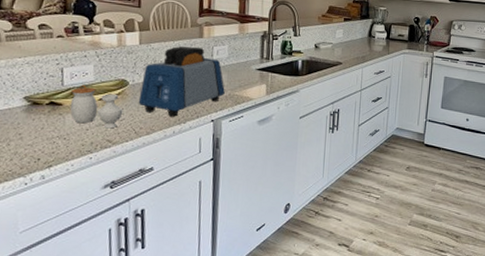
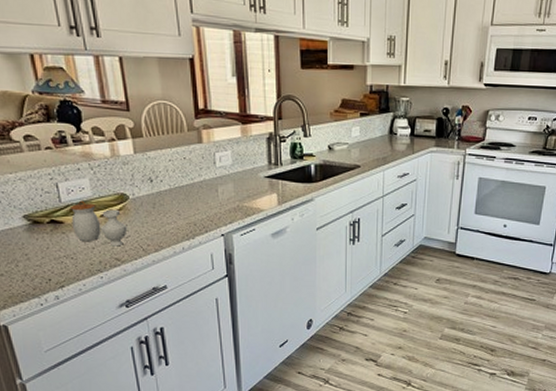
toaster: present [138,46,225,117] -> none [141,153,233,232]

